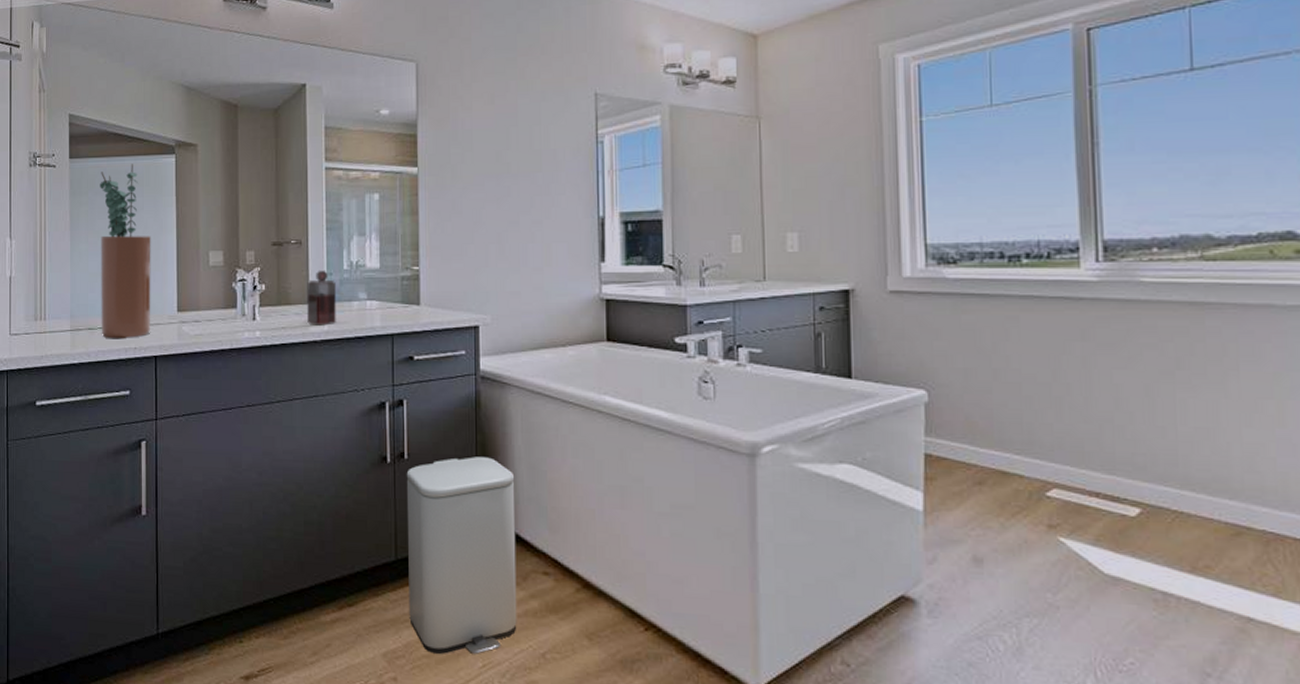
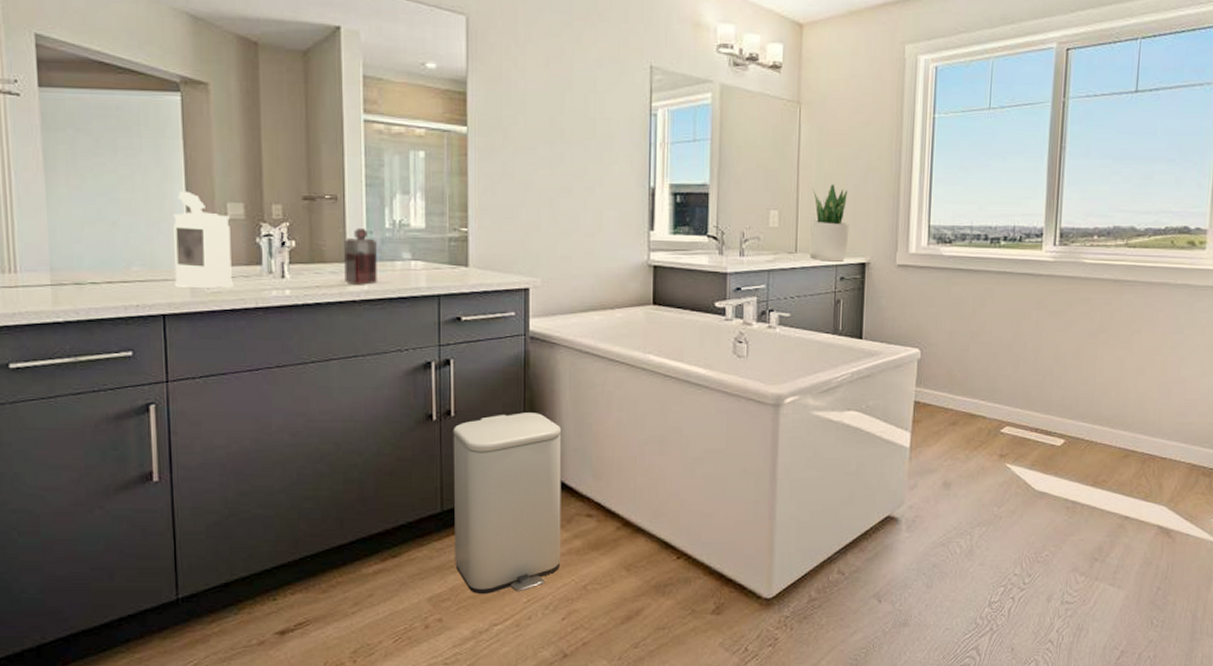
vase: present [100,164,151,338] -> none [82,99,157,295]
tissue box: none [165,242,212,332] -> present [173,190,232,289]
planter: none [779,203,827,289] -> present [809,184,850,262]

